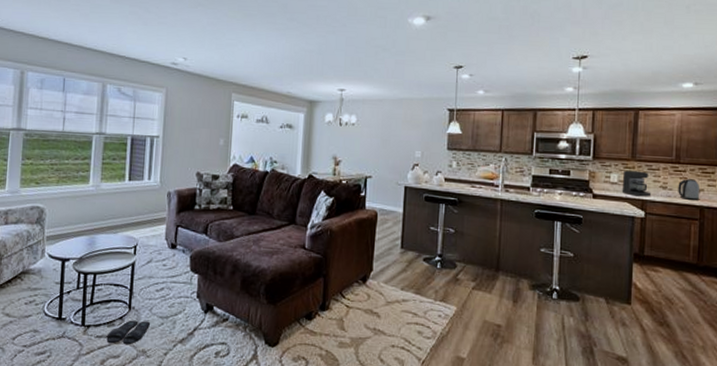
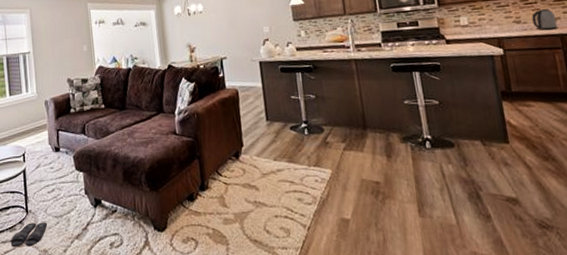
coffee maker: present [621,170,652,197] -> none [472,9,506,36]

